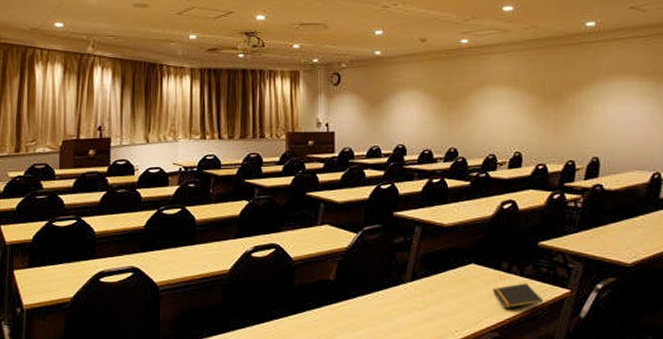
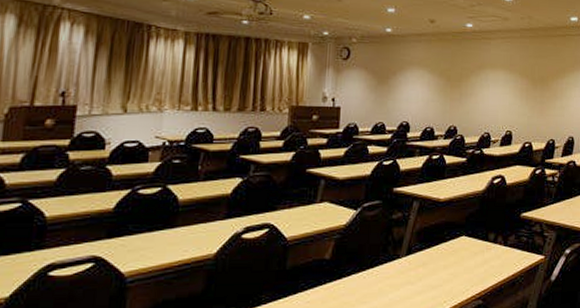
notepad: present [492,283,544,308] -> none [479,252,522,277]

